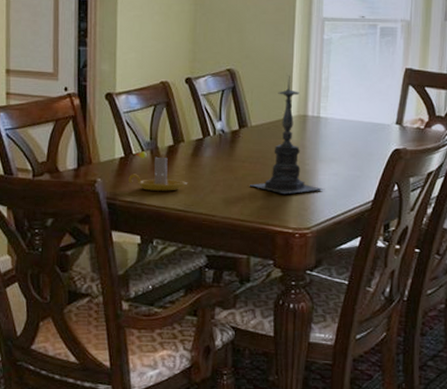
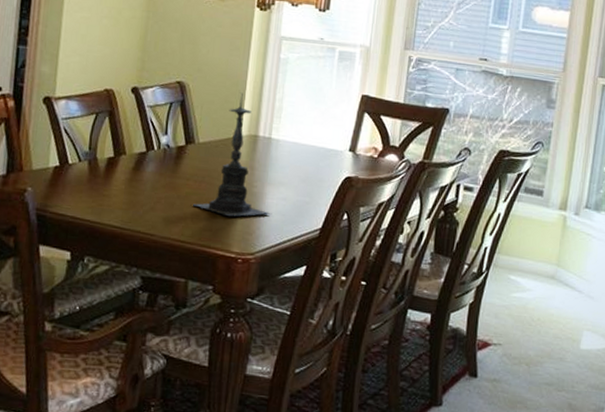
candle holder: present [128,151,188,191] -> none [62,161,127,206]

